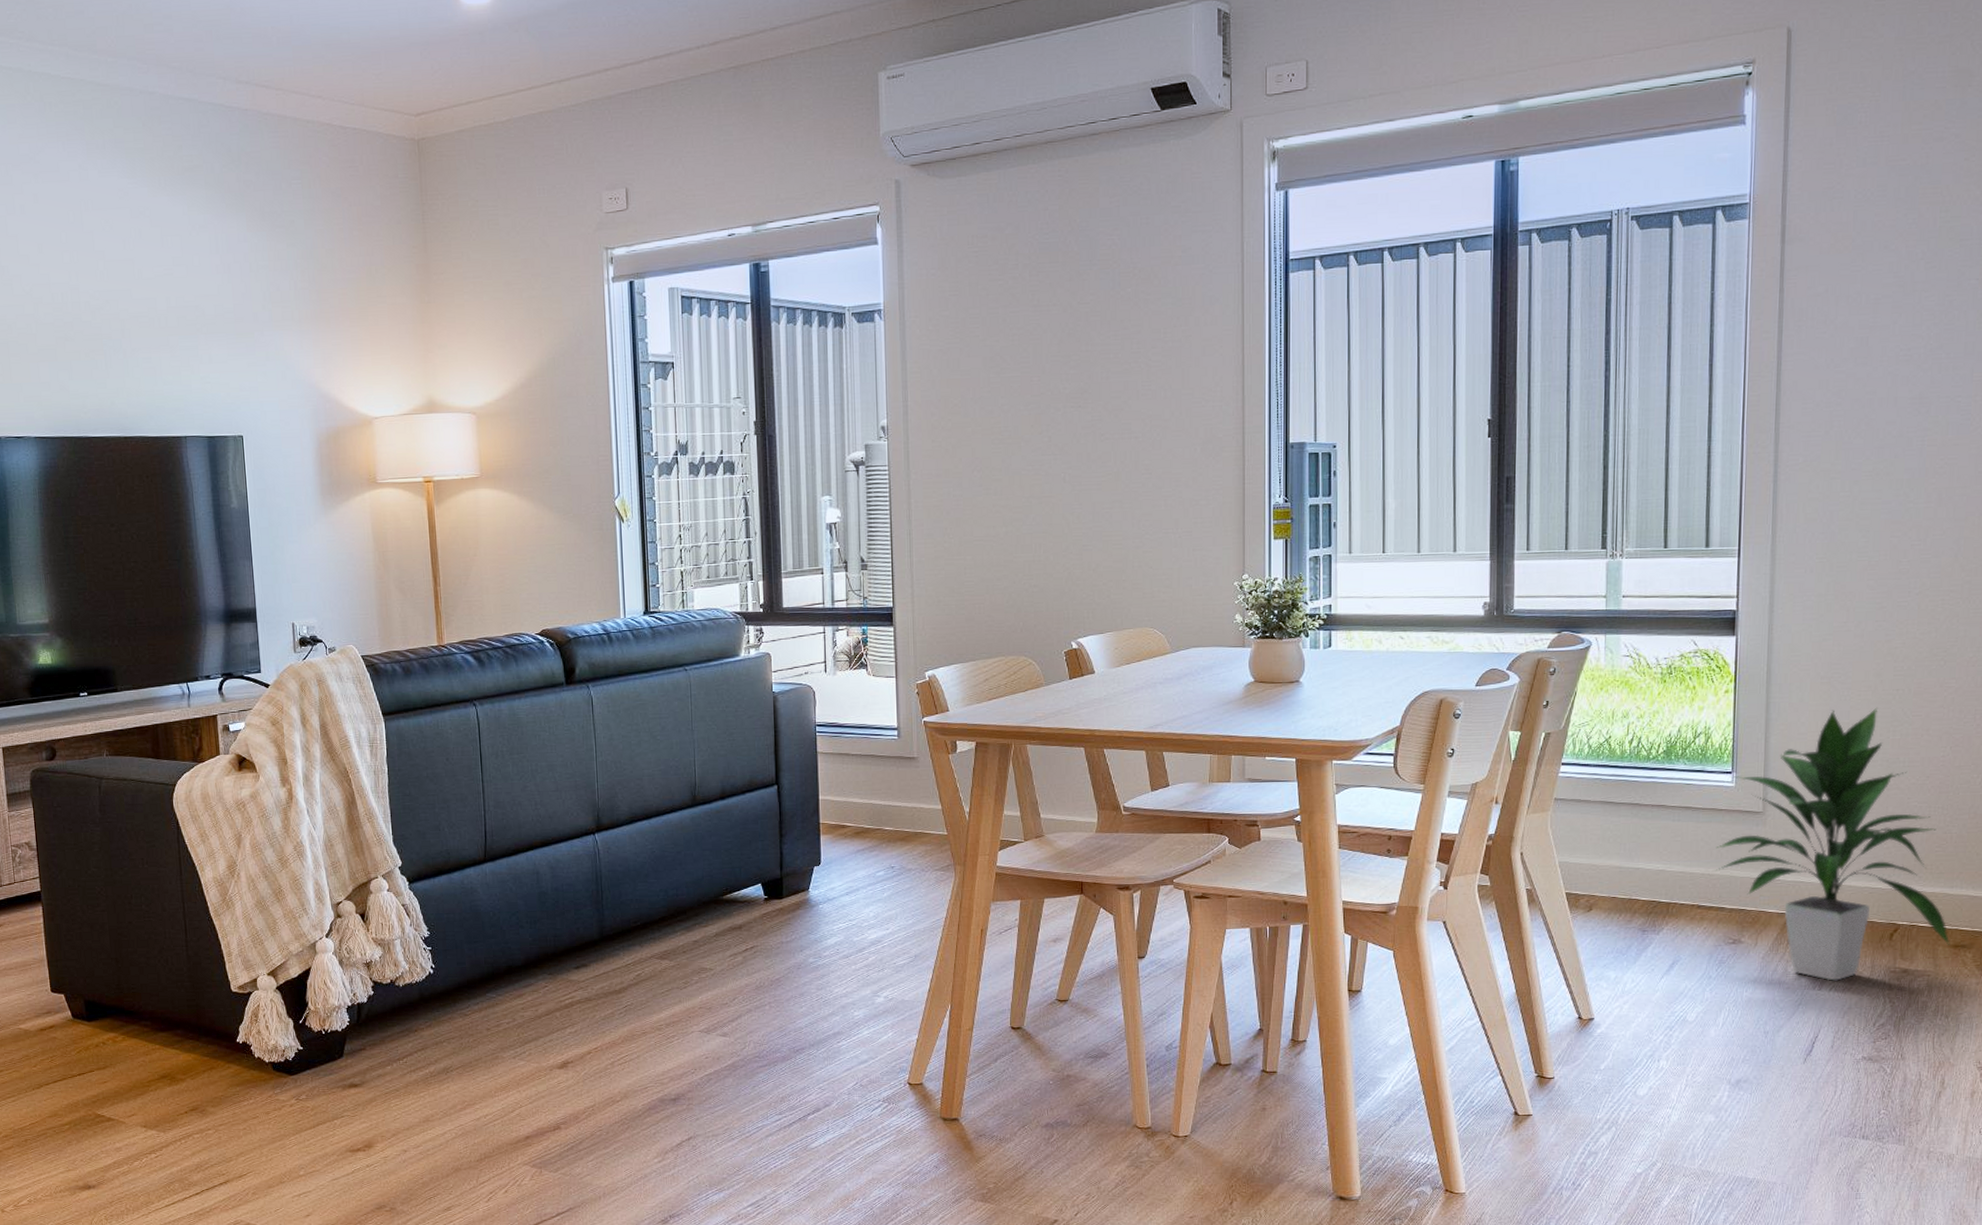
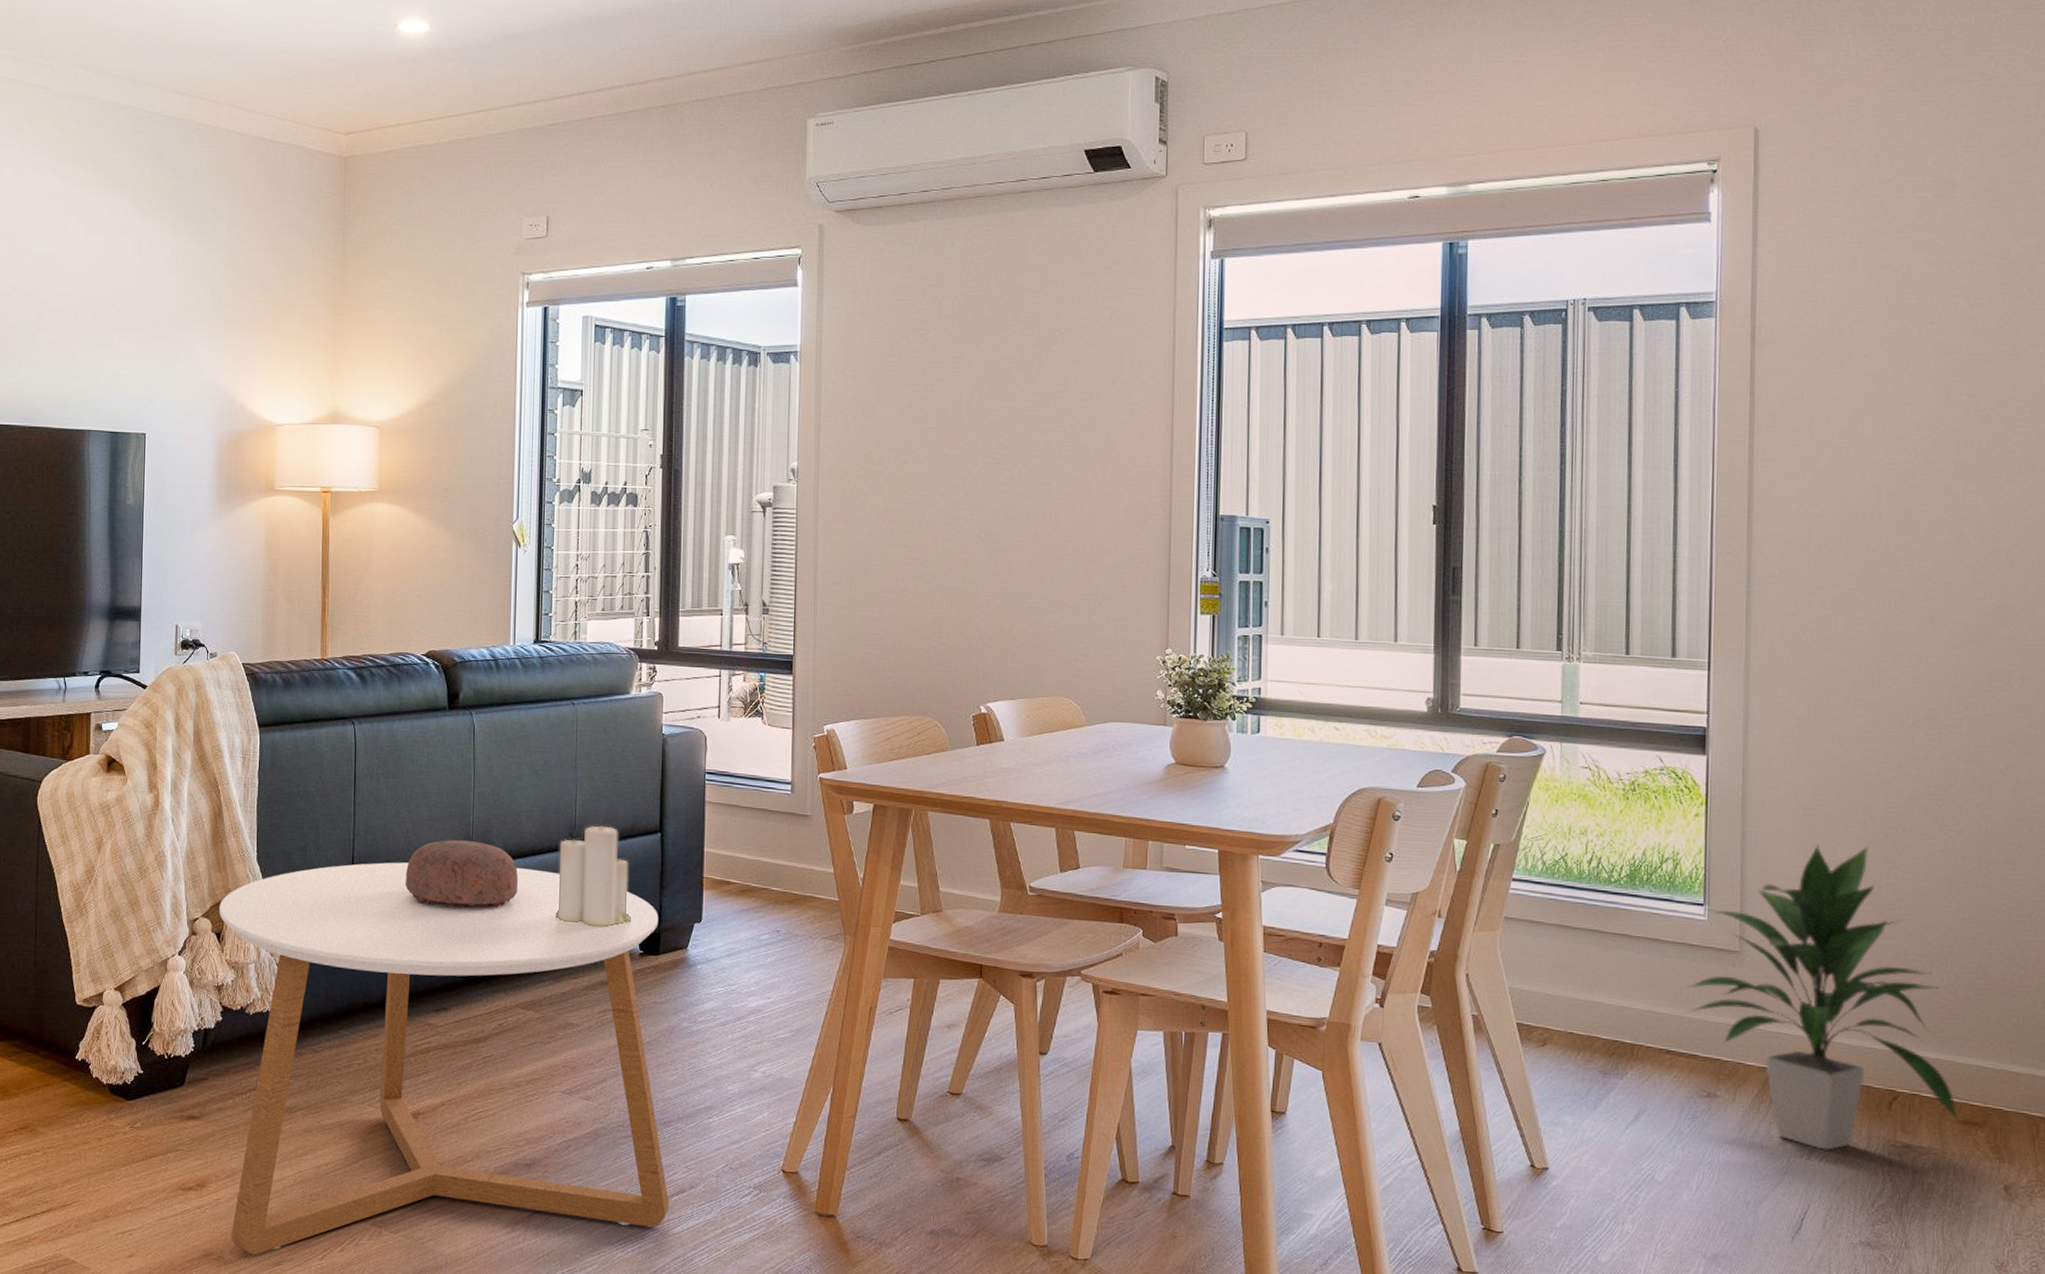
coffee table: none [361,828,807,1204] -> present [219,862,670,1255]
decorative bowl: none [536,807,646,871] -> present [405,840,519,908]
candle: none [682,775,755,878] -> present [555,817,632,928]

